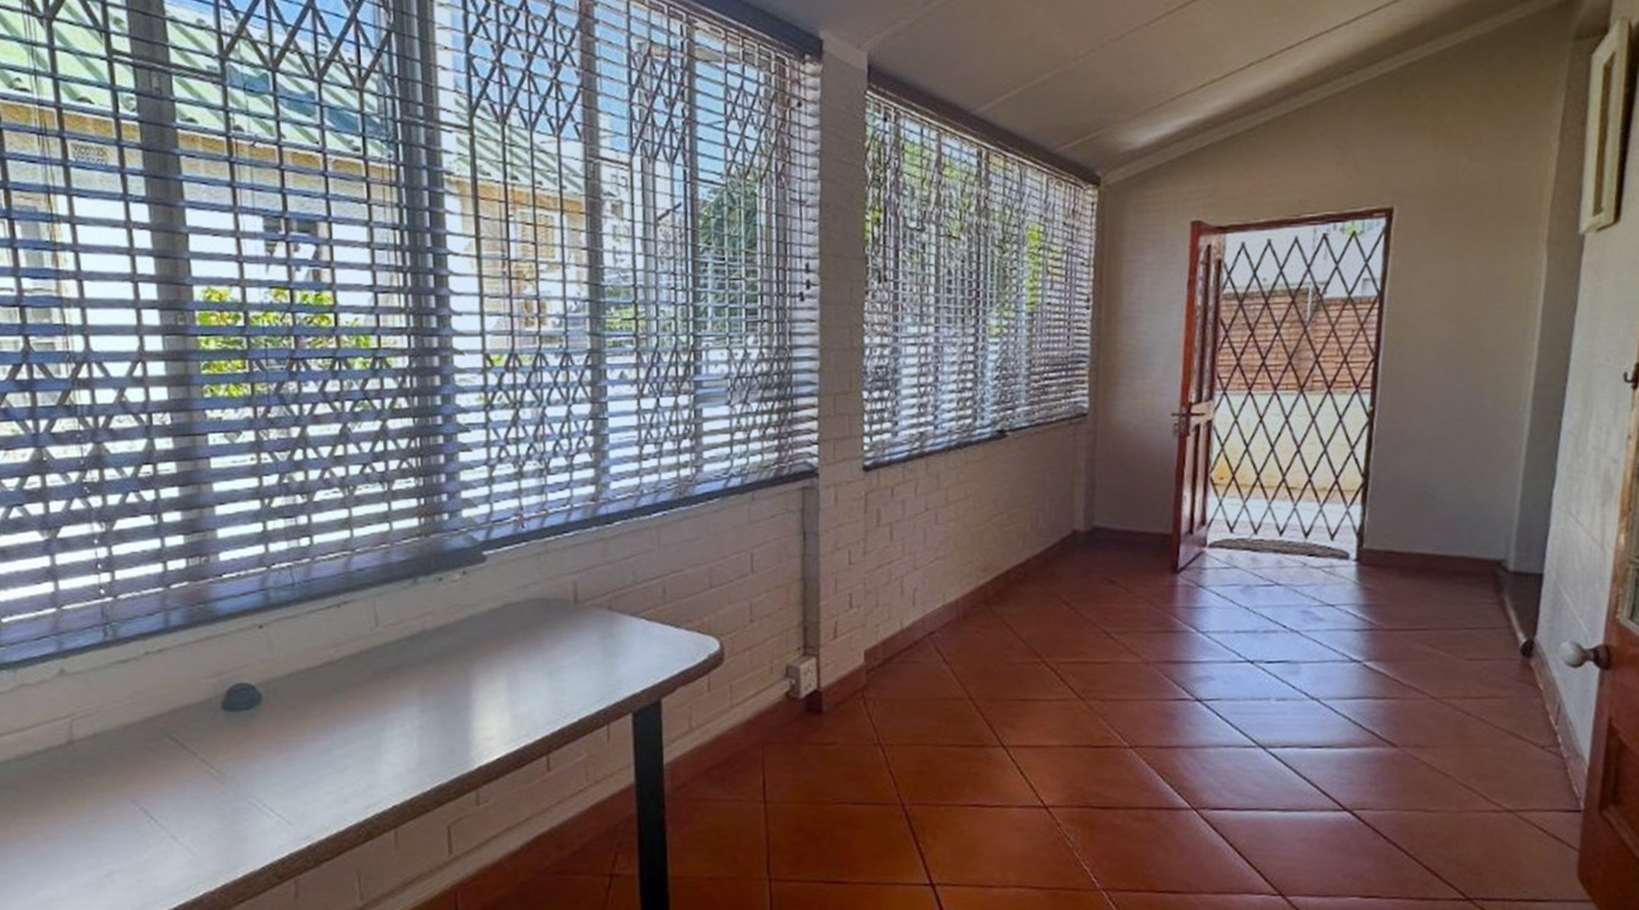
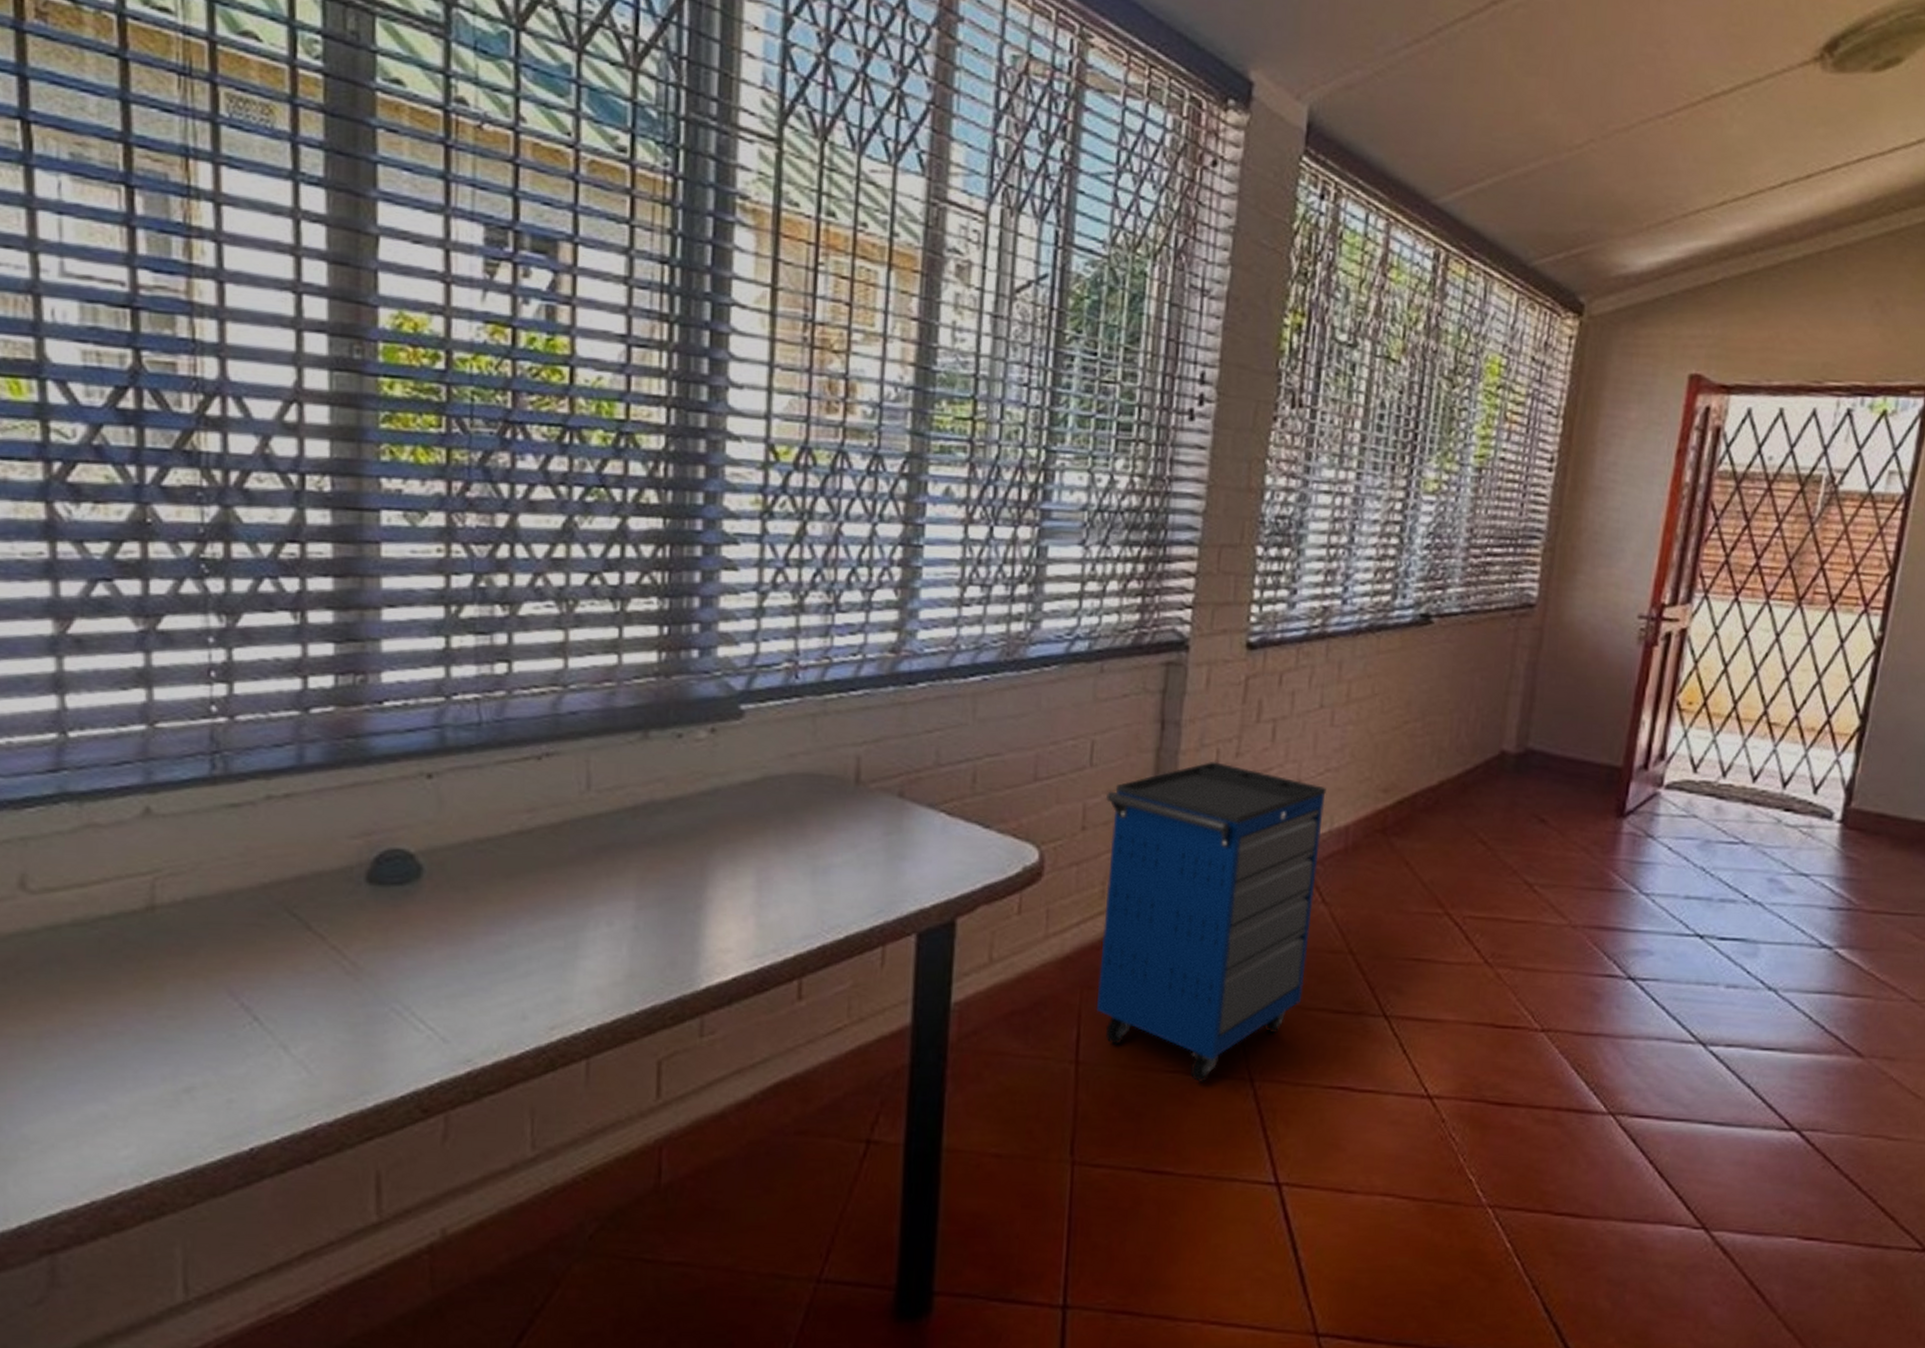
cabinet: none [766,559,938,810] -> present [1097,761,1326,1082]

